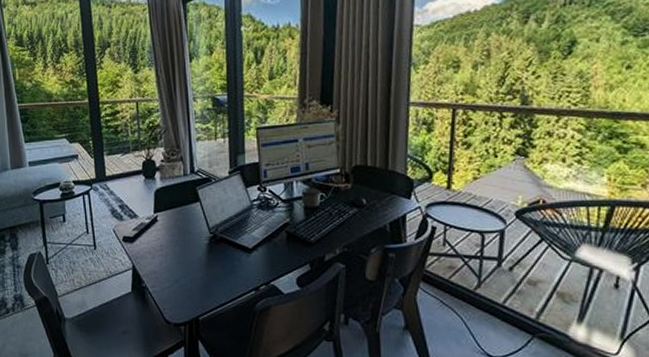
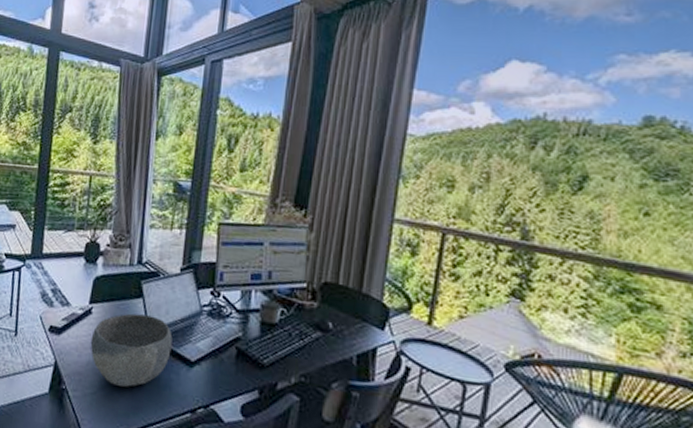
bowl: none [160,216,231,277] -> present [90,313,173,387]

